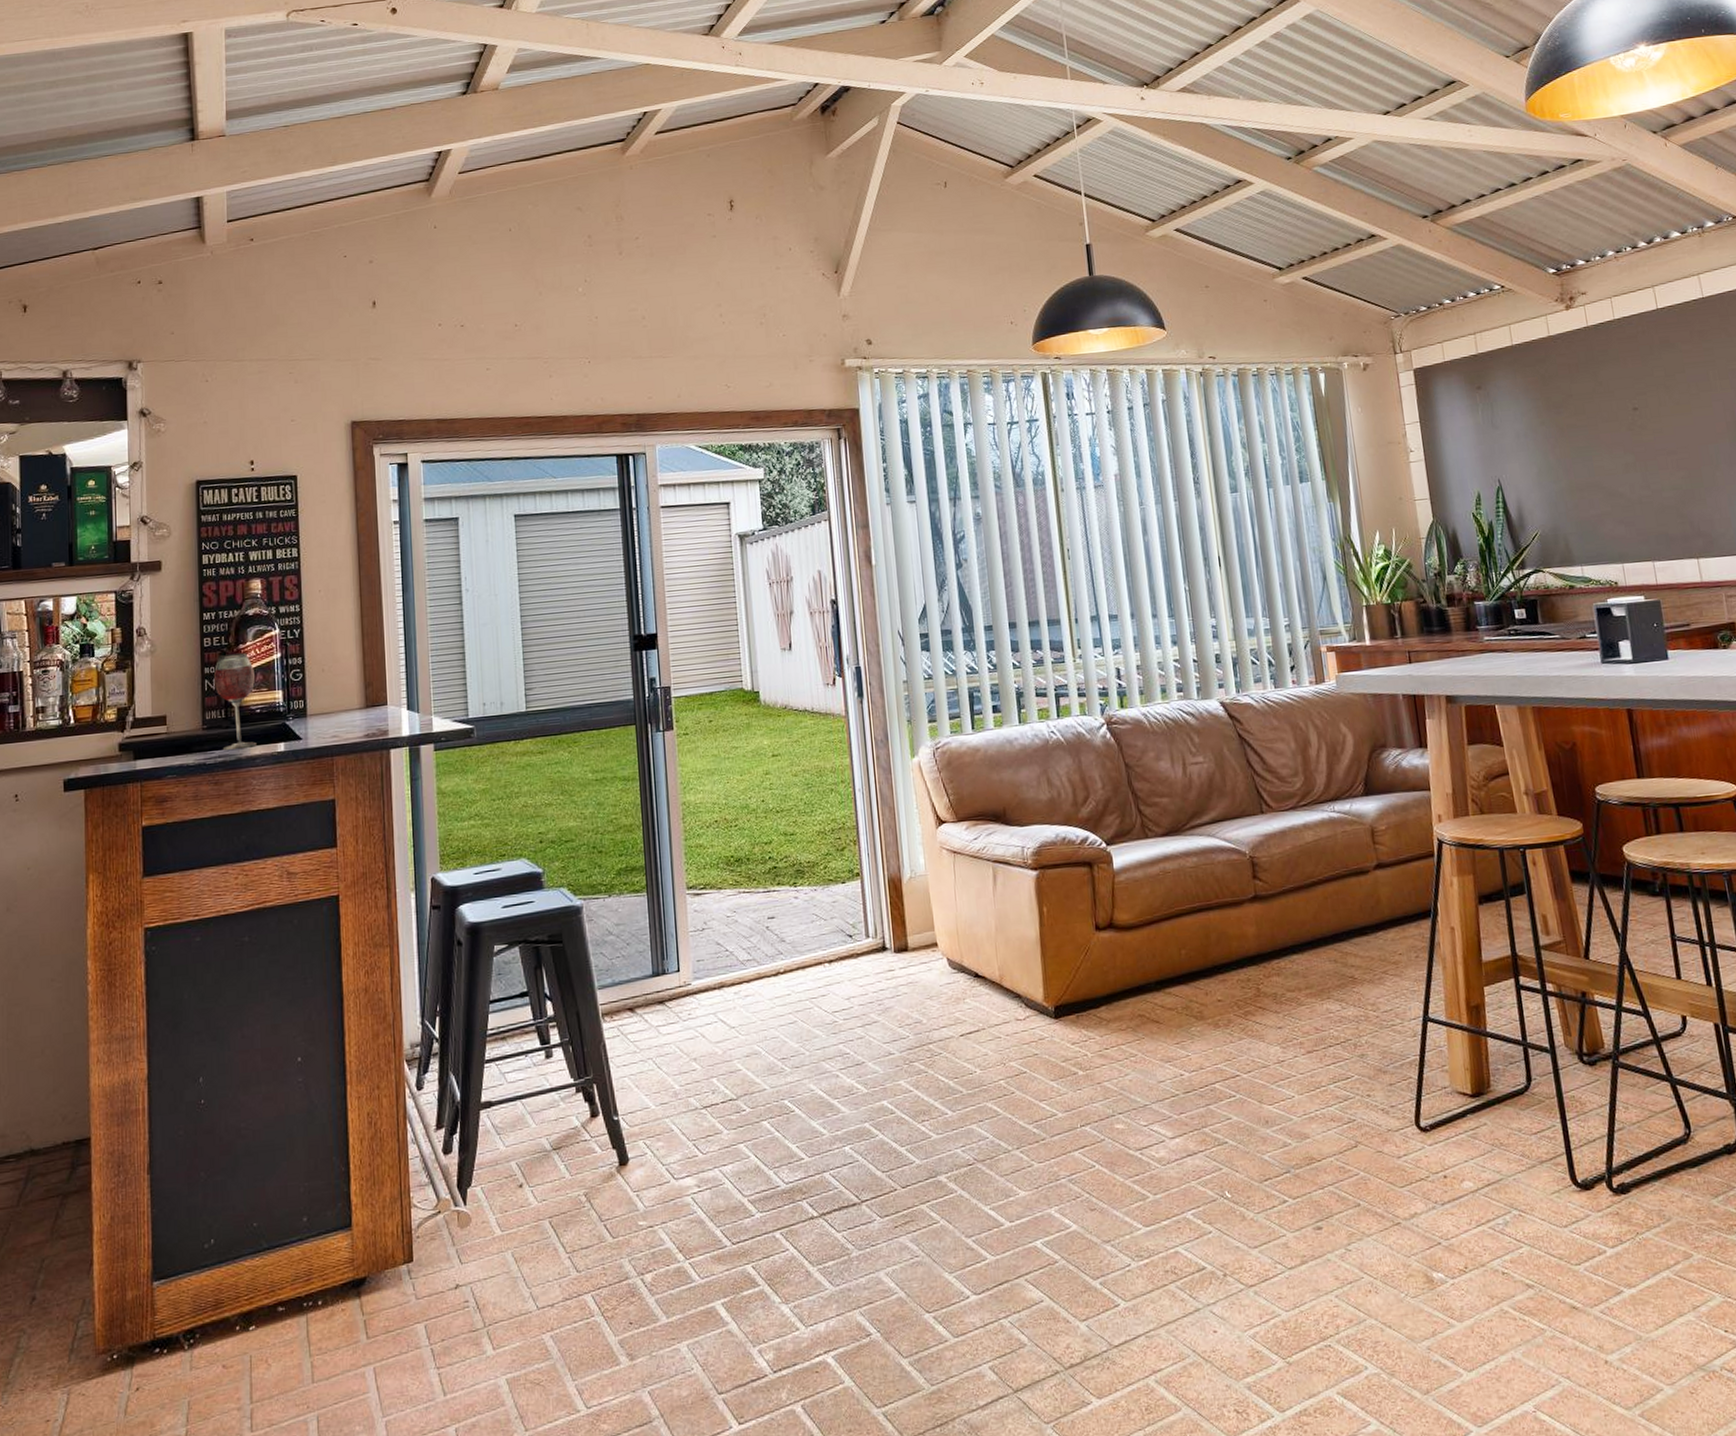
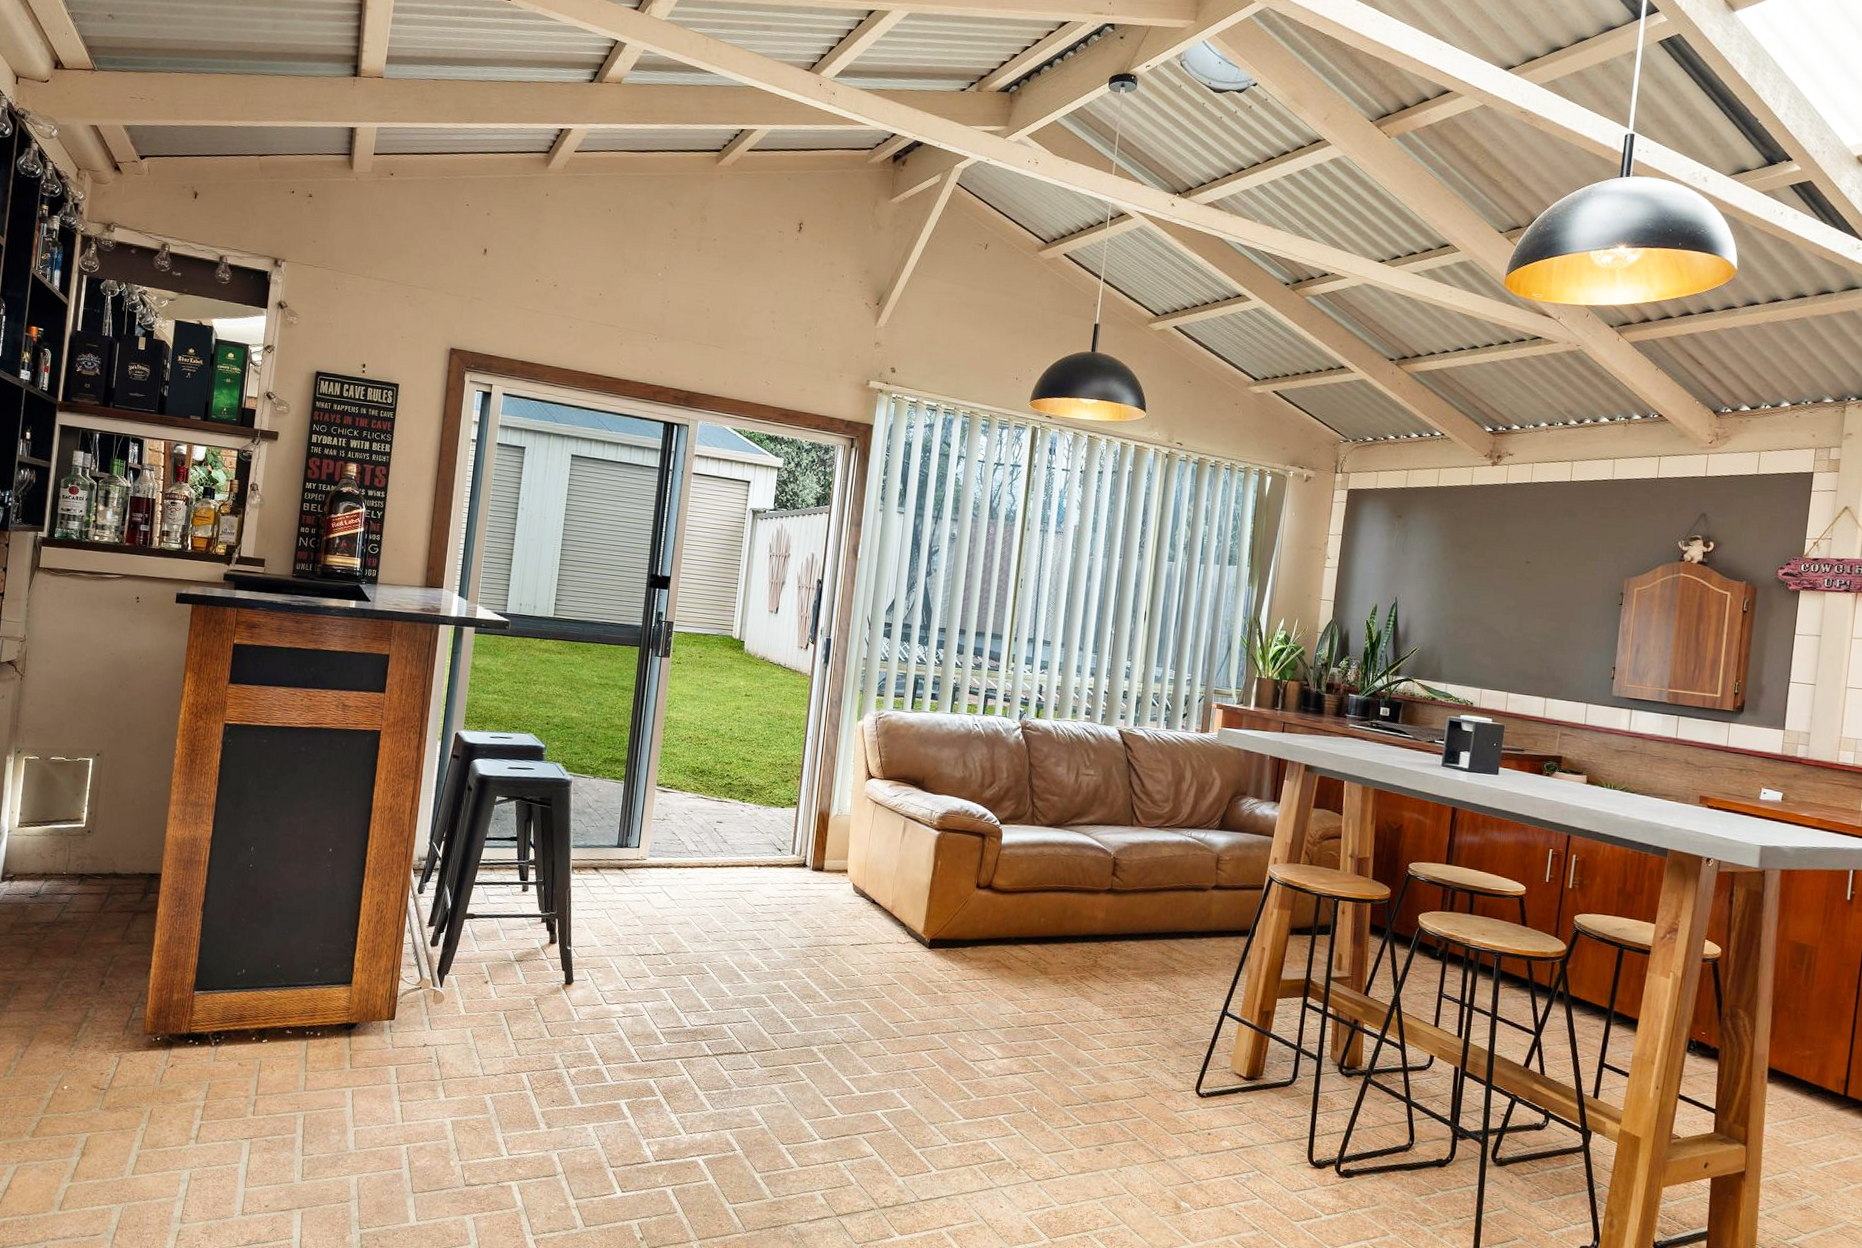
wineglass: present [213,652,257,751] -> none [307,520,341,599]

